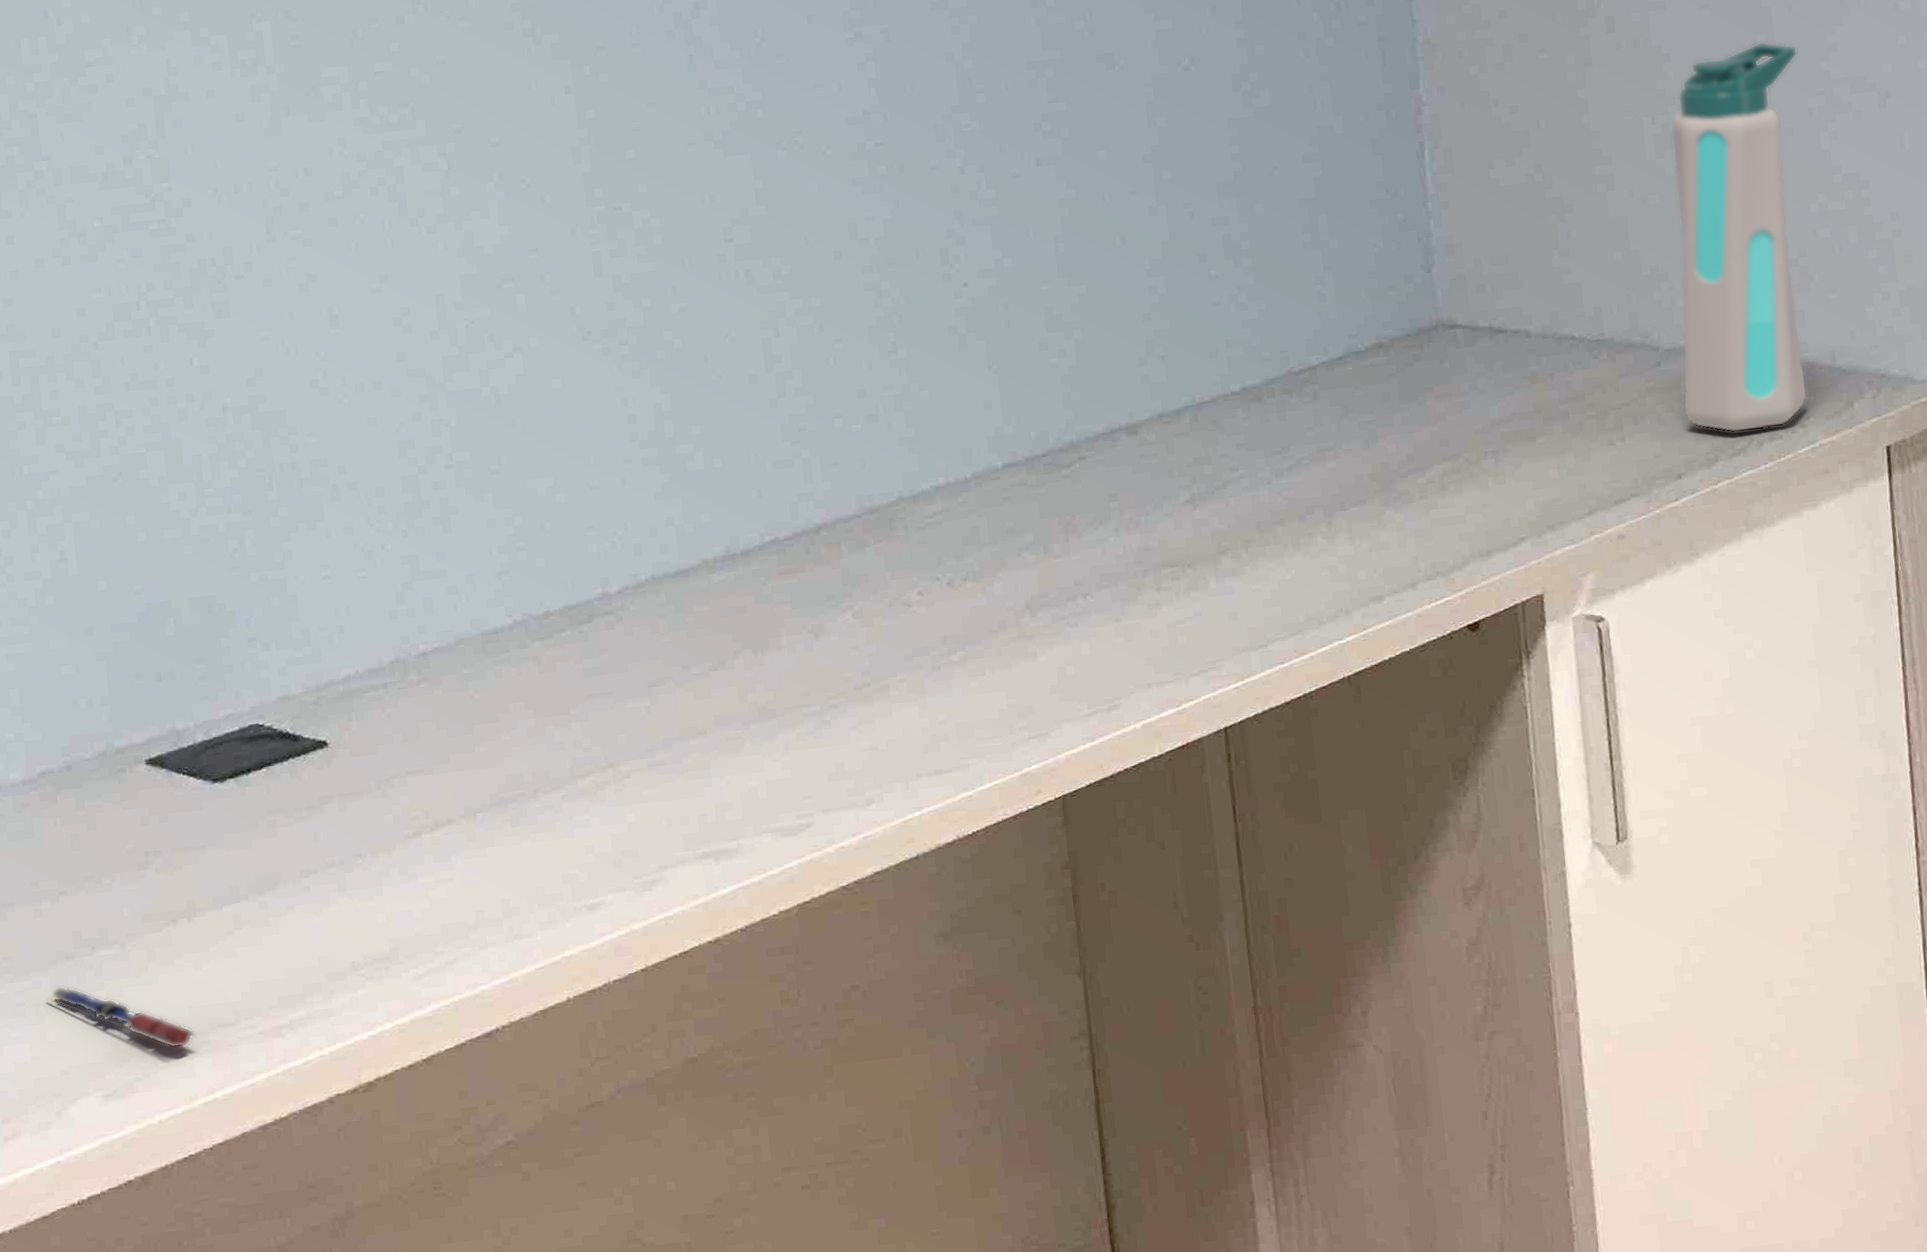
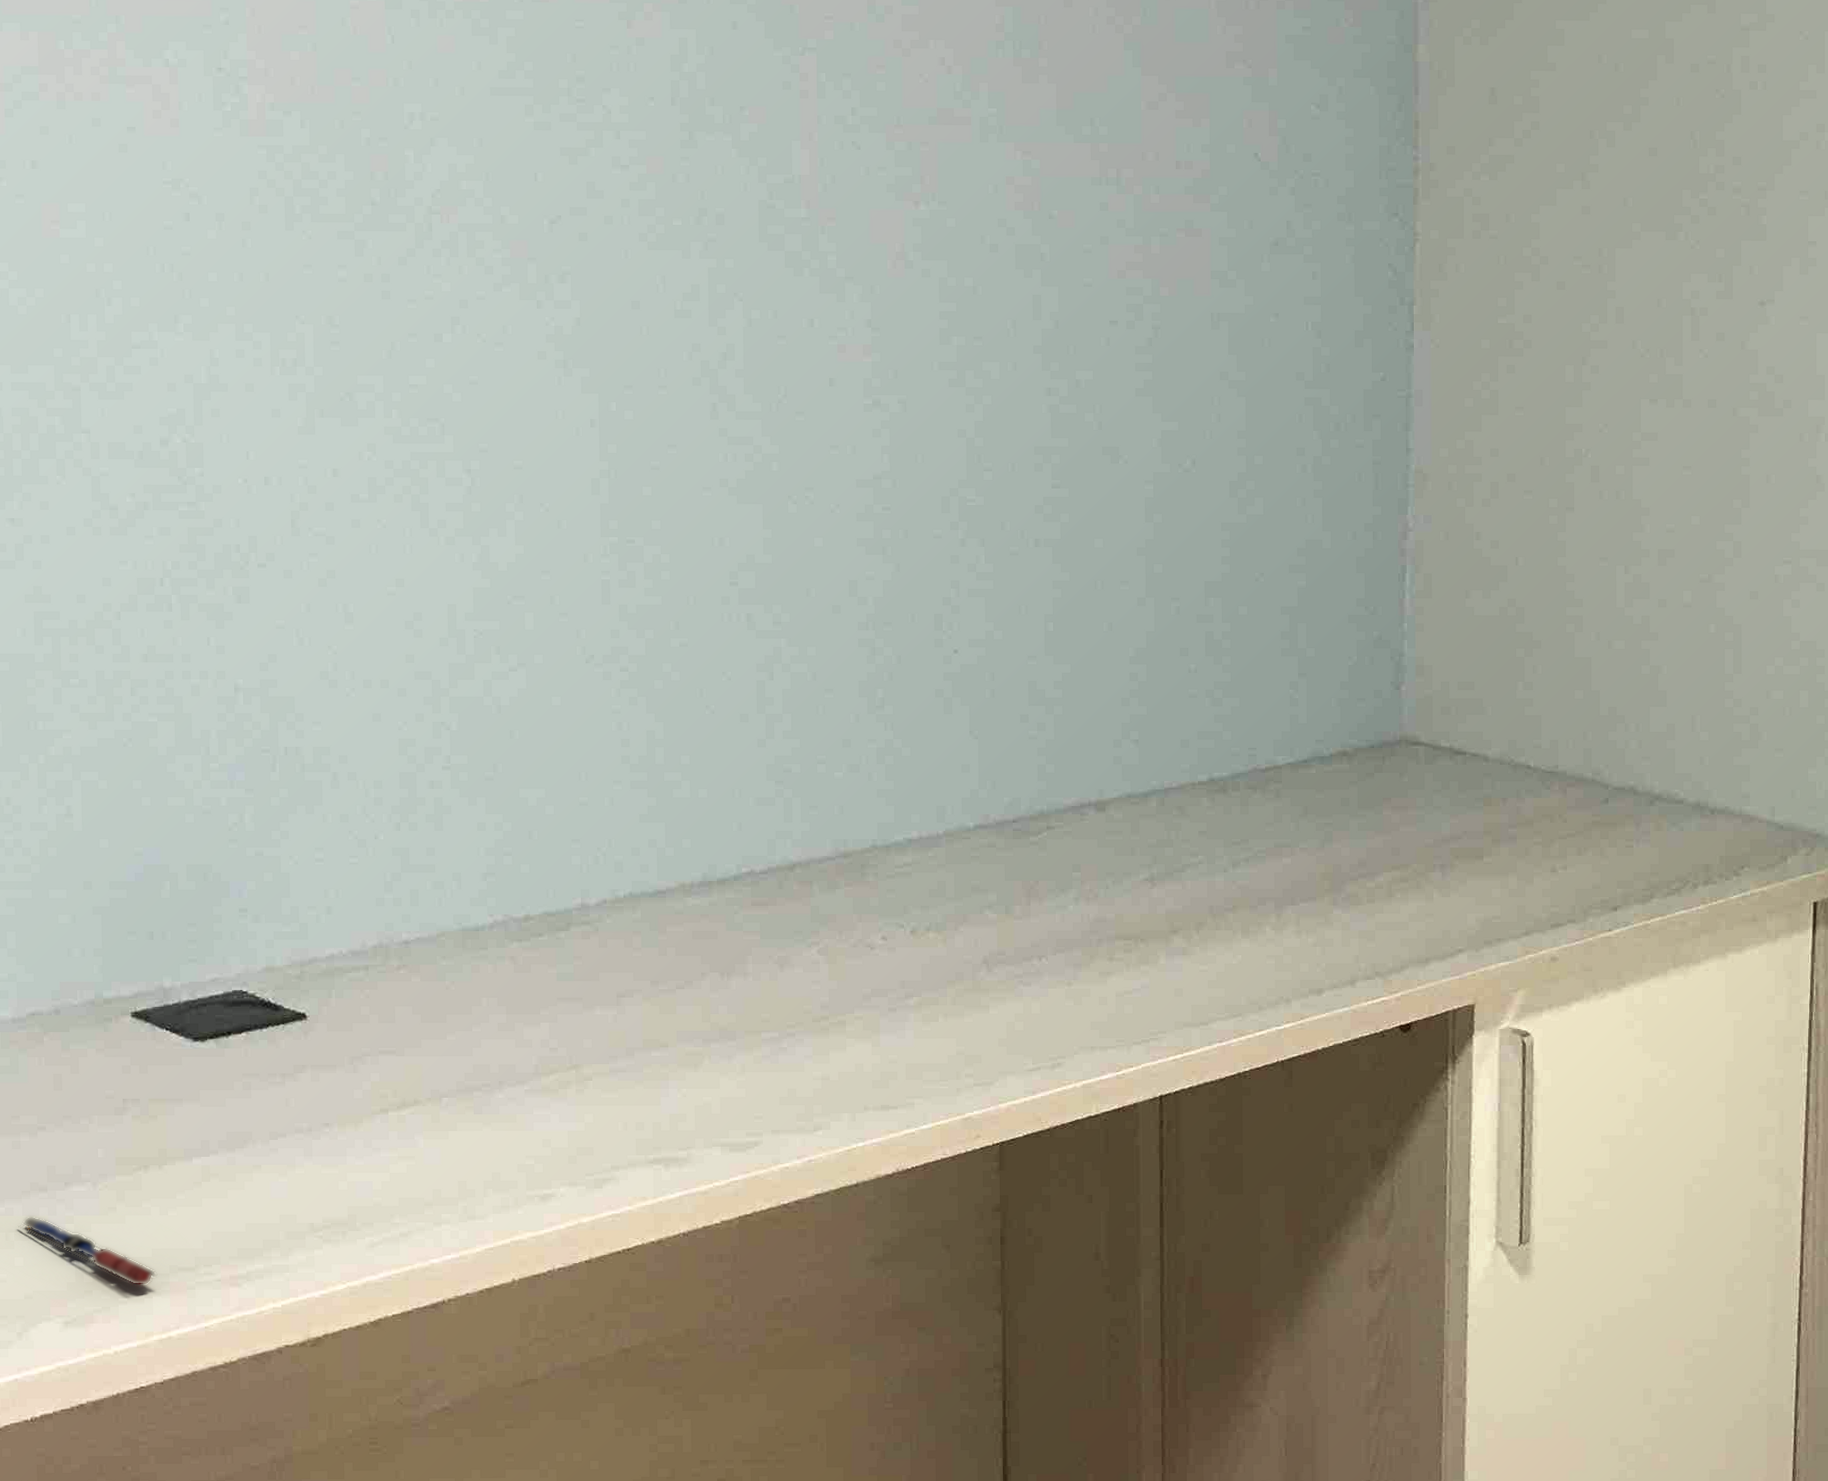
water bottle: present [1670,41,1808,433] -> none [1625,507,1771,873]

